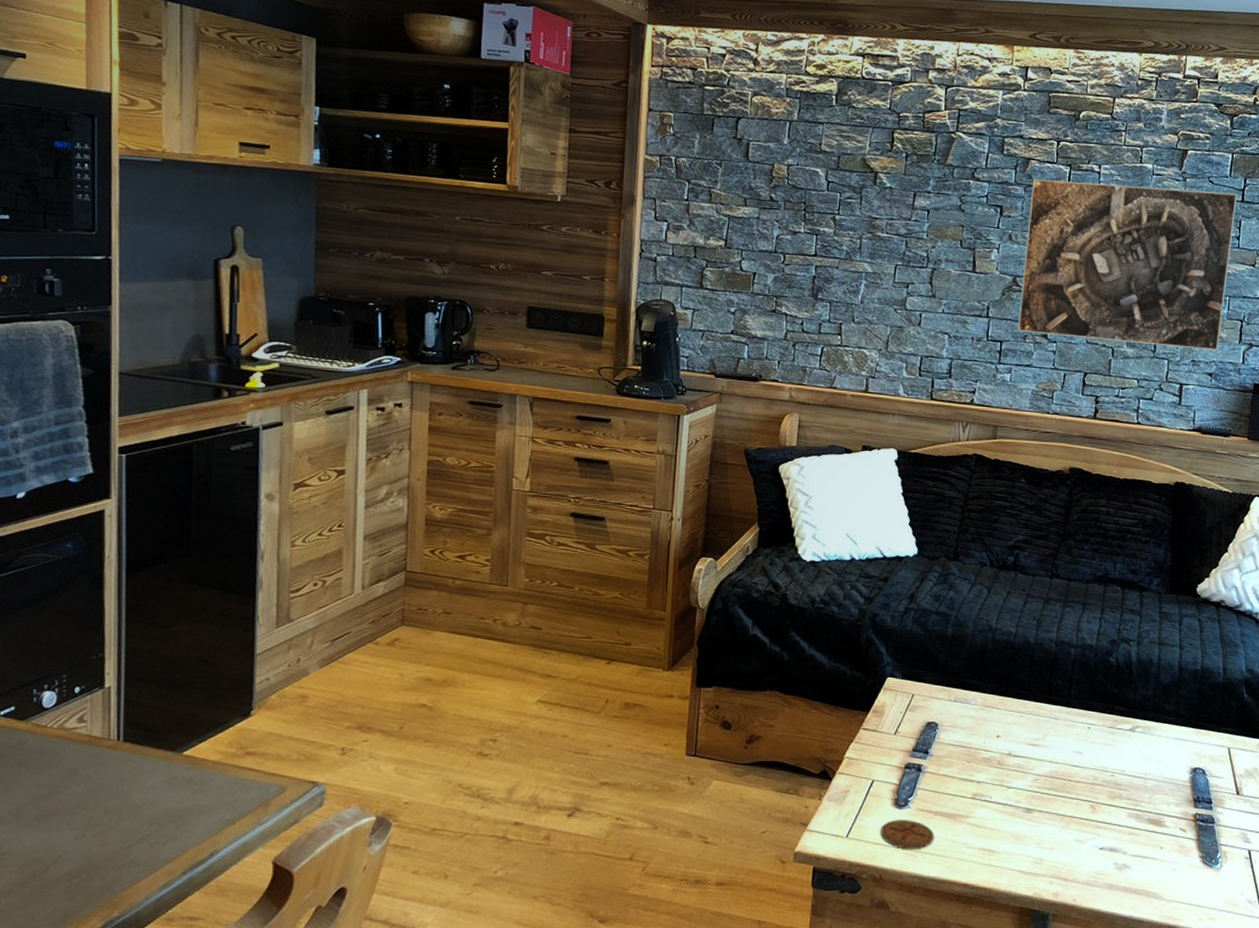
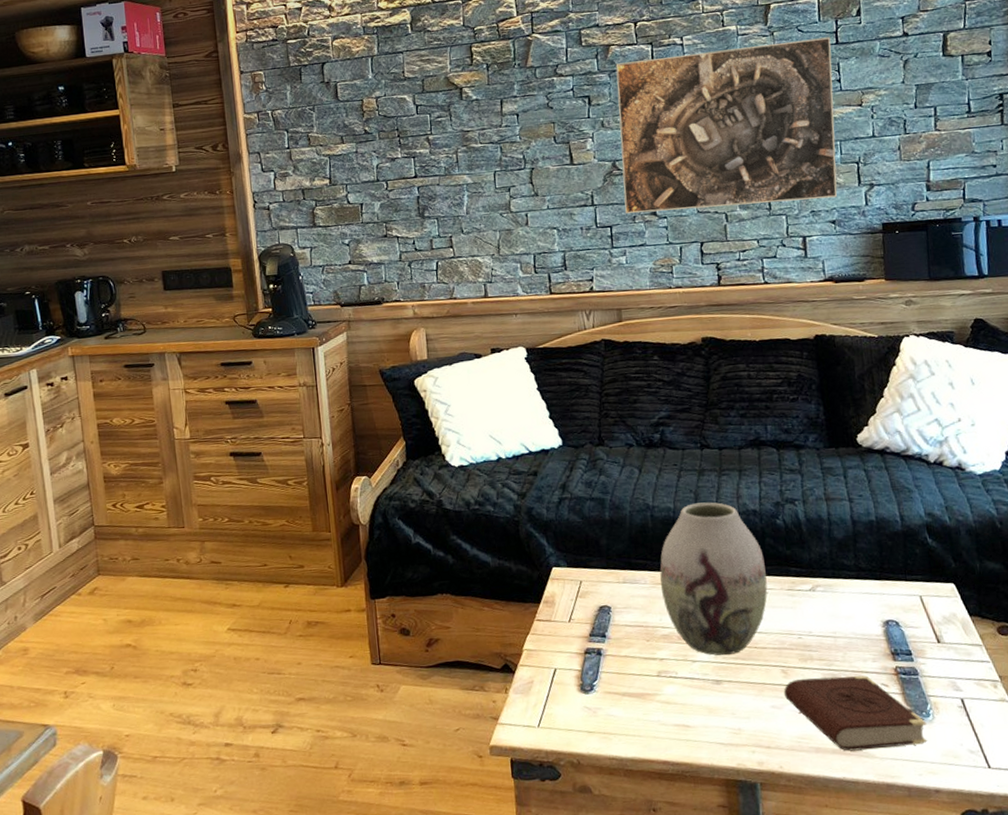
coaster: present [880,820,935,849] -> none [571,703,626,732]
vase: none [989,631,1092,785] -> present [660,502,768,656]
book: none [1088,815,1214,891] -> present [783,675,927,751]

